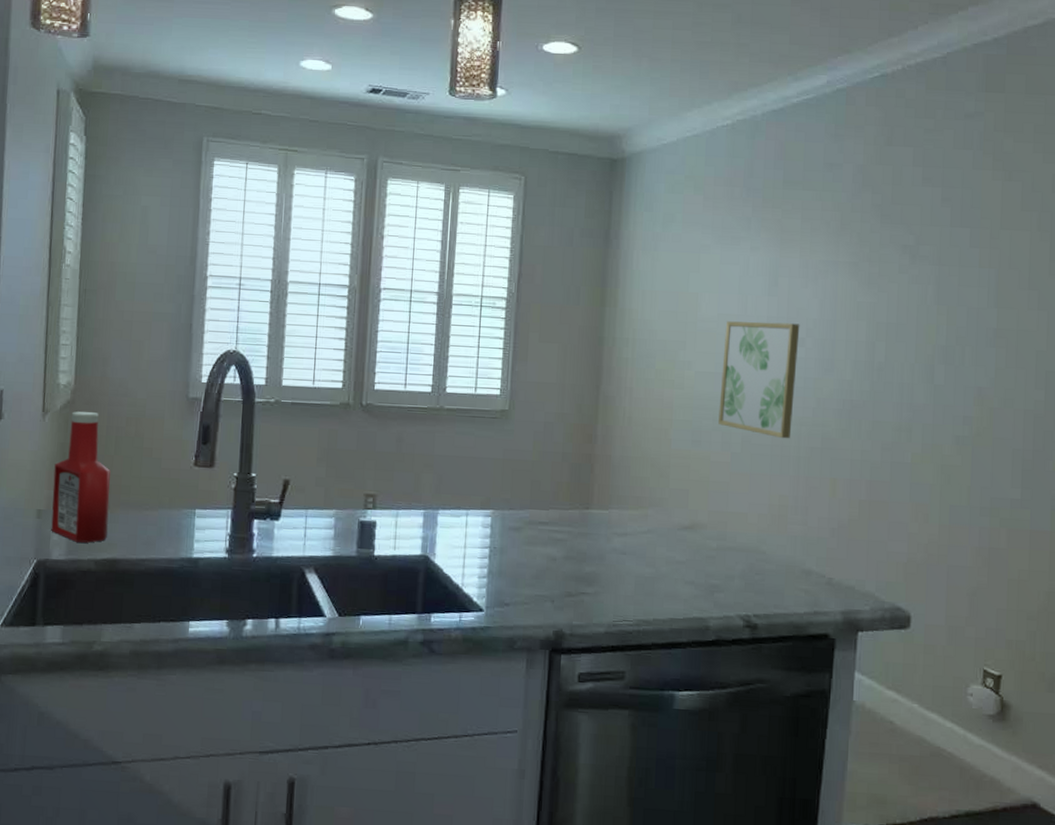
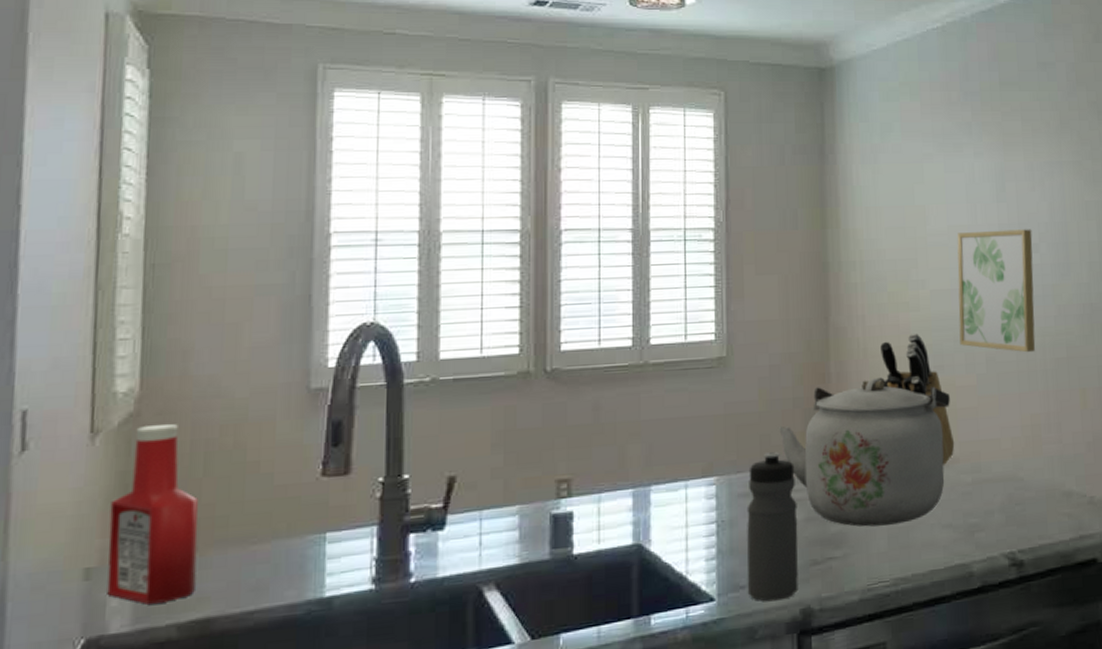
water bottle: none [510,496,559,621] -> present [746,452,798,602]
kettle: none [547,444,704,574] -> present [778,378,950,527]
knife block: none [638,408,704,529] -> present [876,332,955,465]

